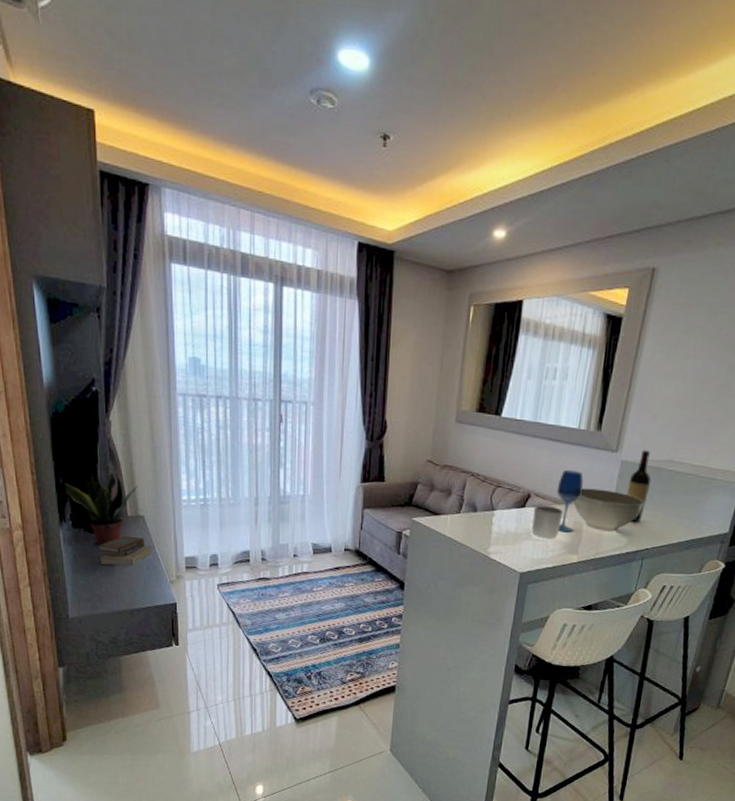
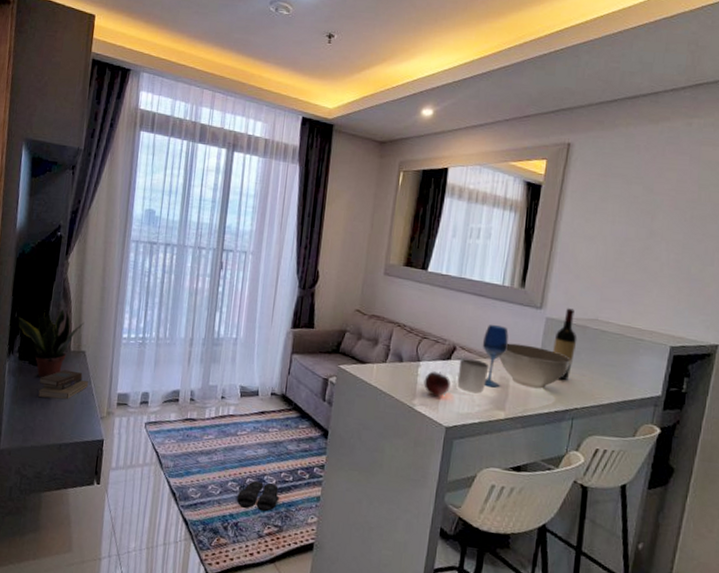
slippers: none [319,633,360,661] -> present [237,480,280,512]
fruit: none [498,519,525,544] -> present [423,371,451,397]

